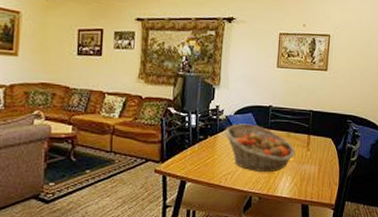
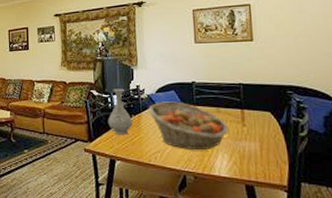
vase: none [183,107,208,156] -> present [108,89,132,135]

